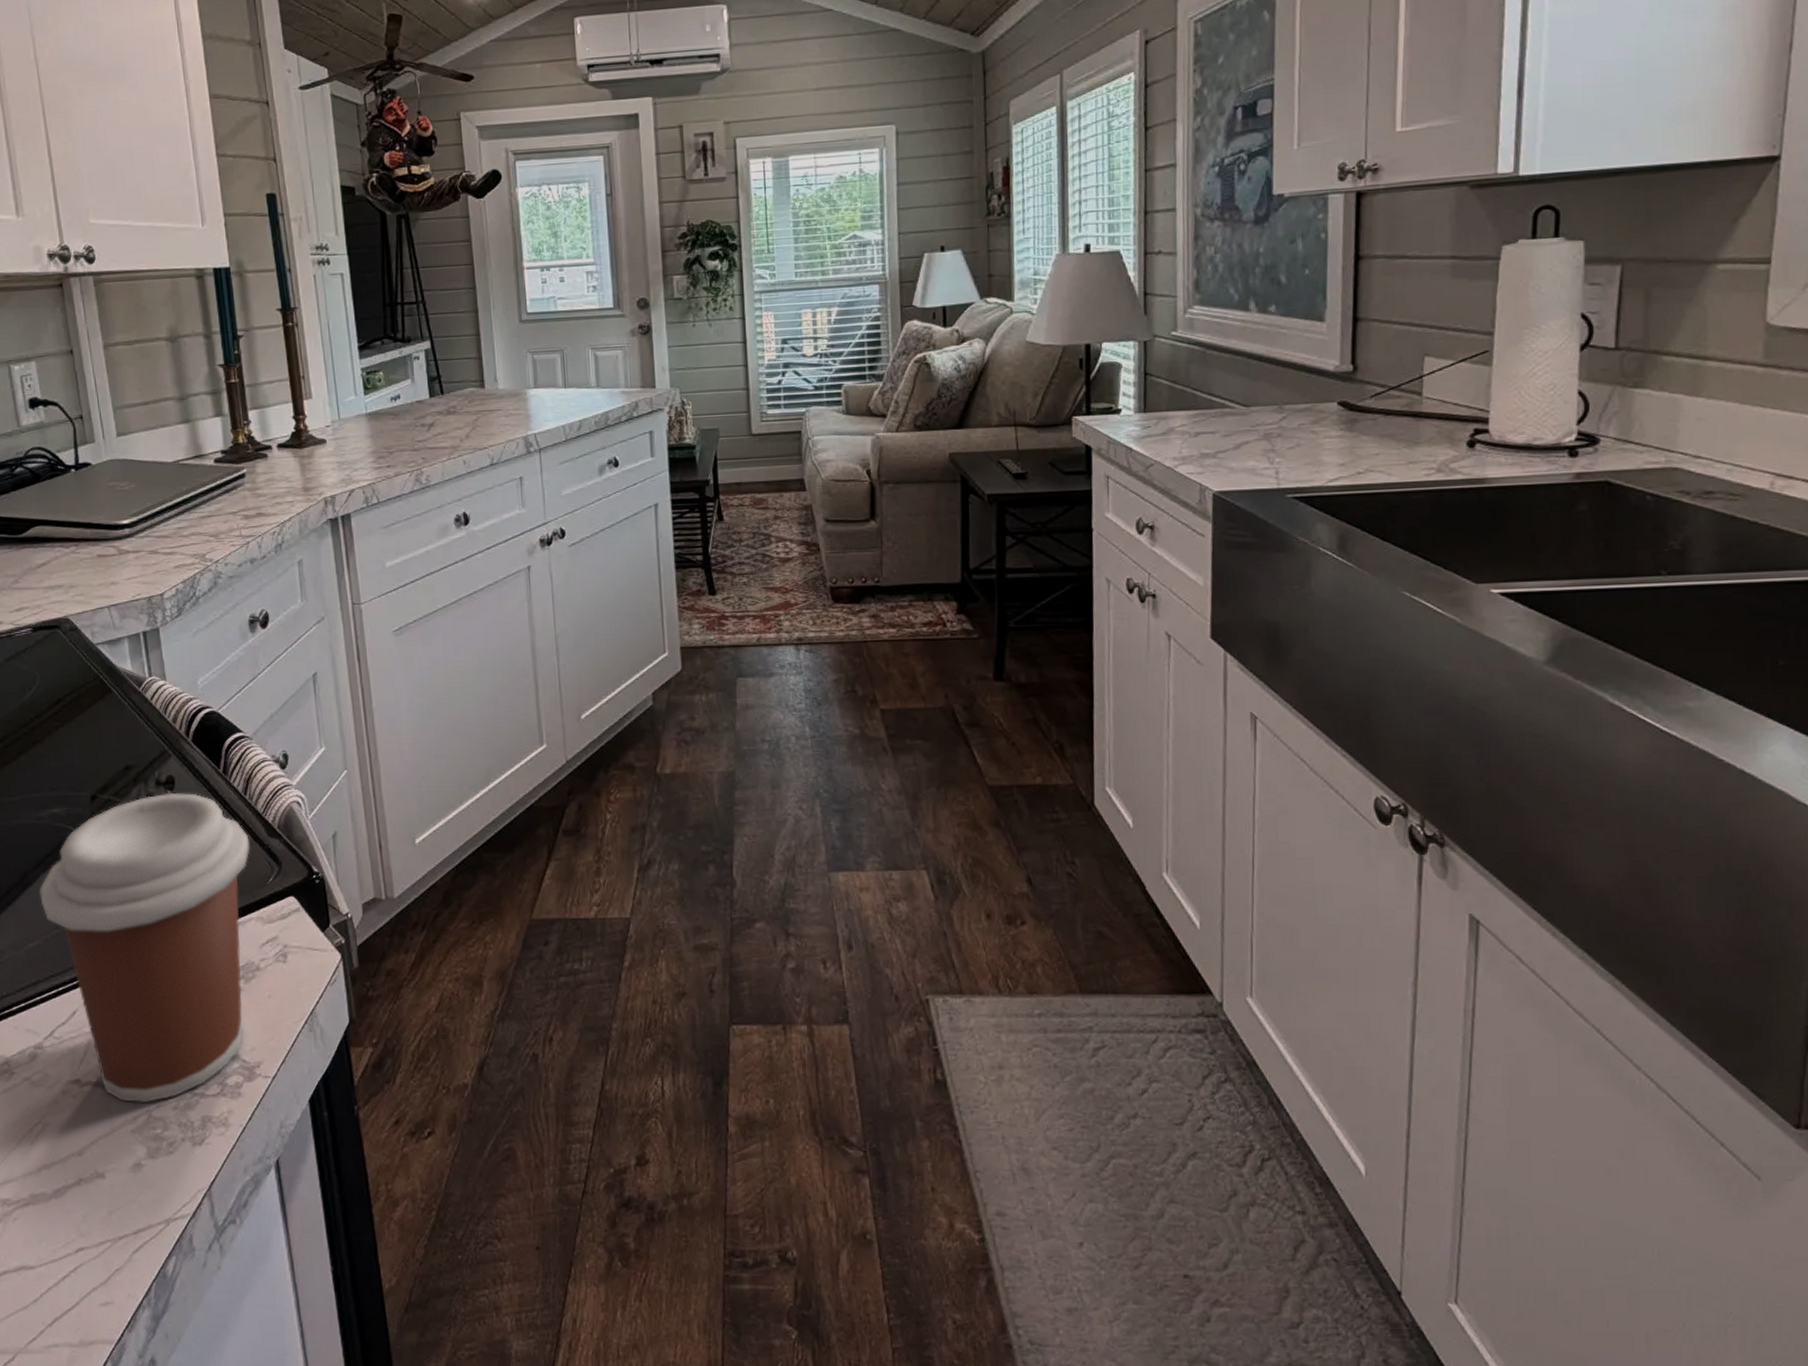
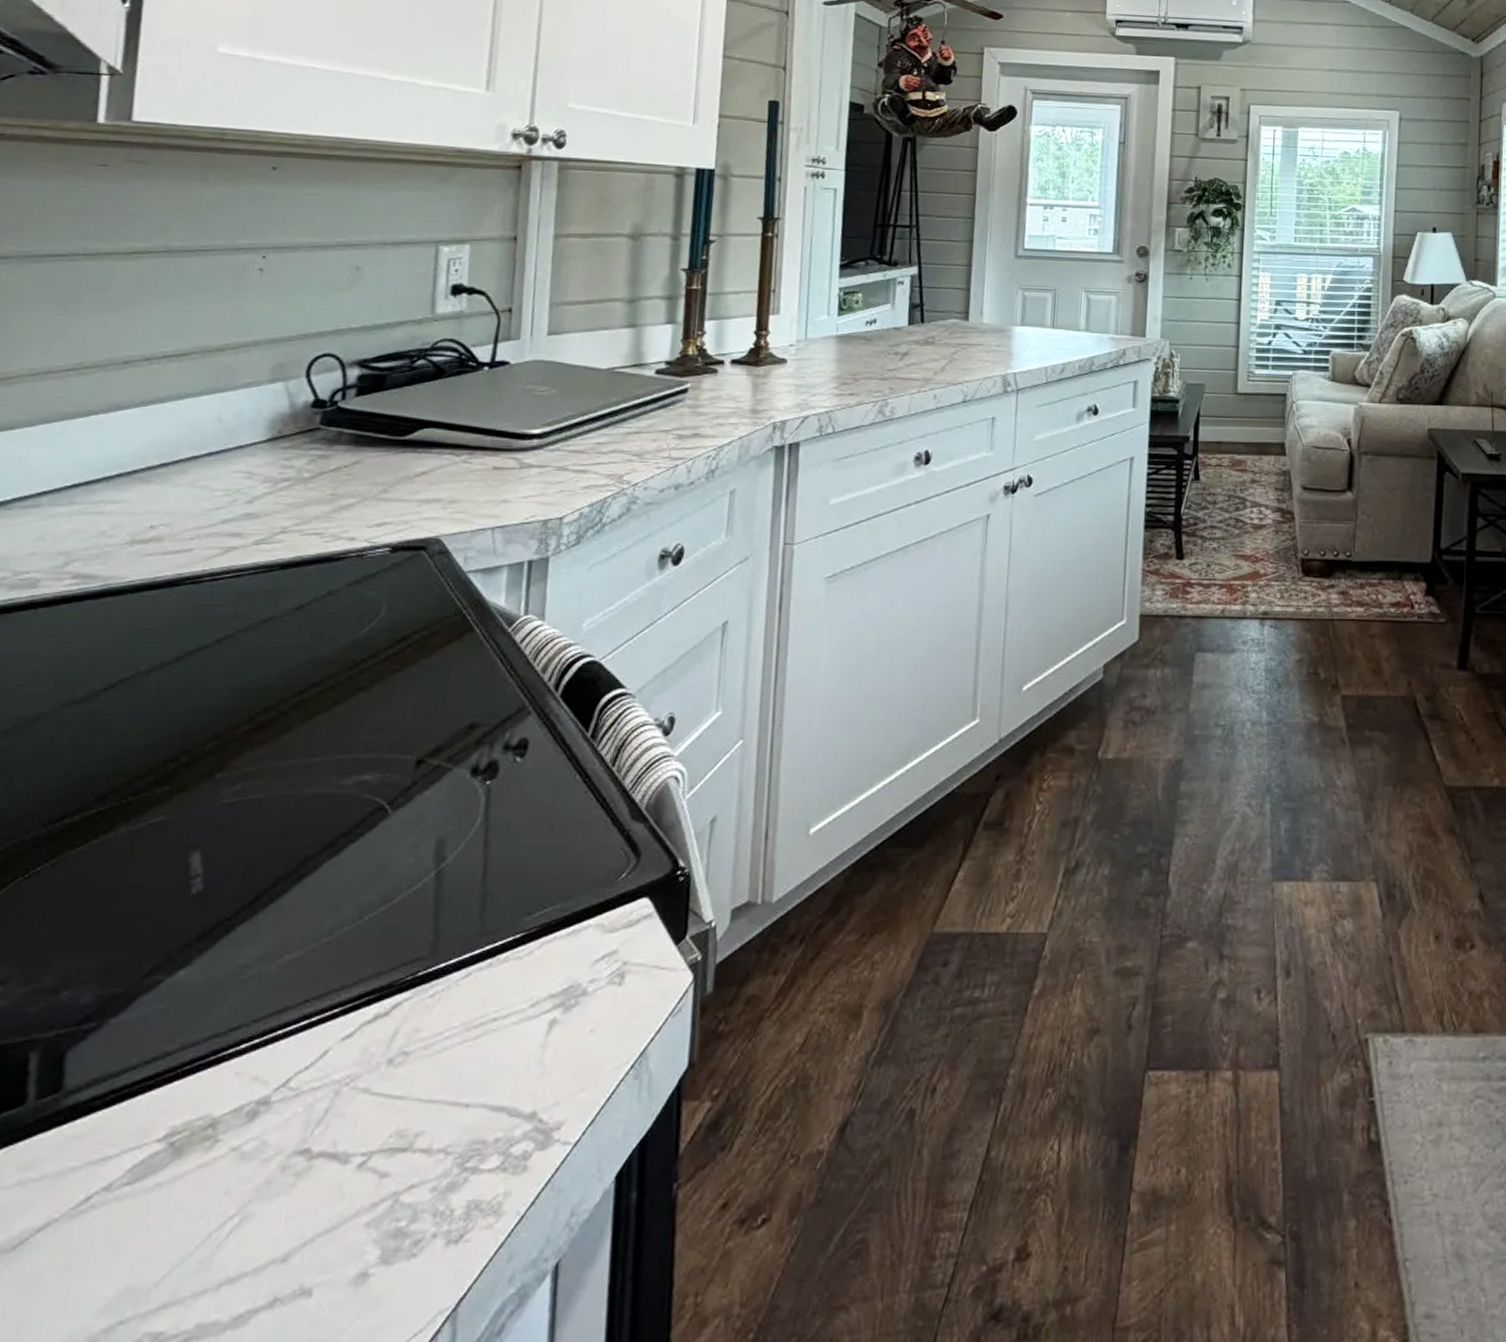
coffee cup: present [38,793,250,1102] -> none [315,761,607,1182]

